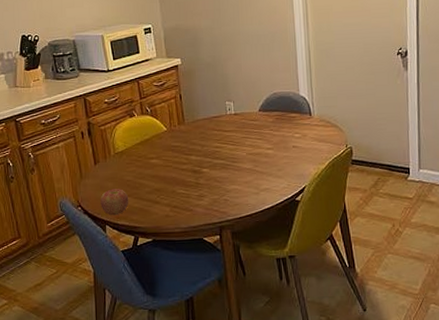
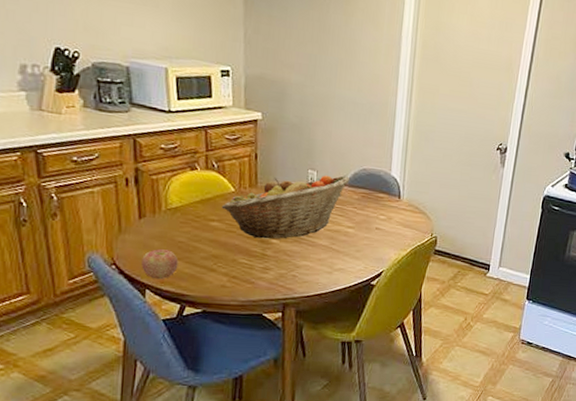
fruit basket: none [157,102,263,170] -> present [221,175,350,239]

